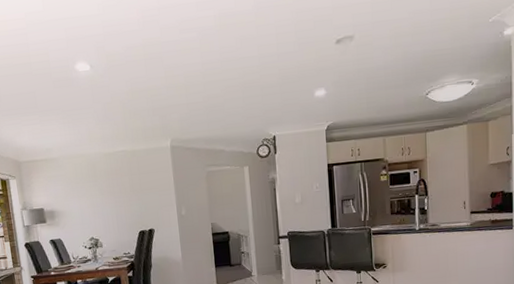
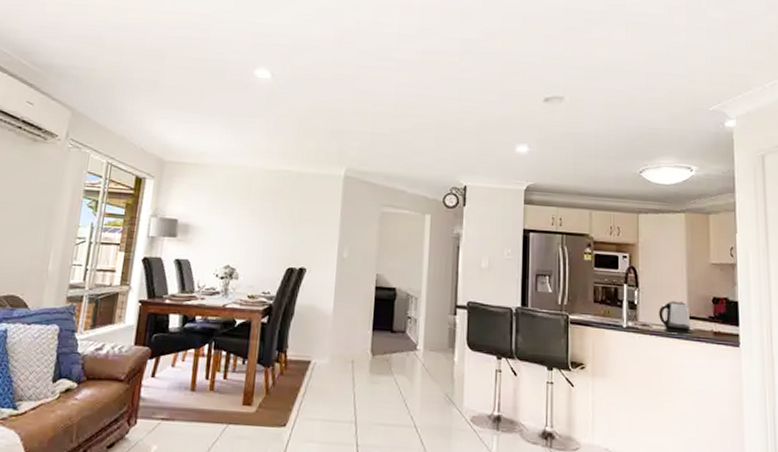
kettle: none [445,201,473,228] -> present [659,301,691,335]

